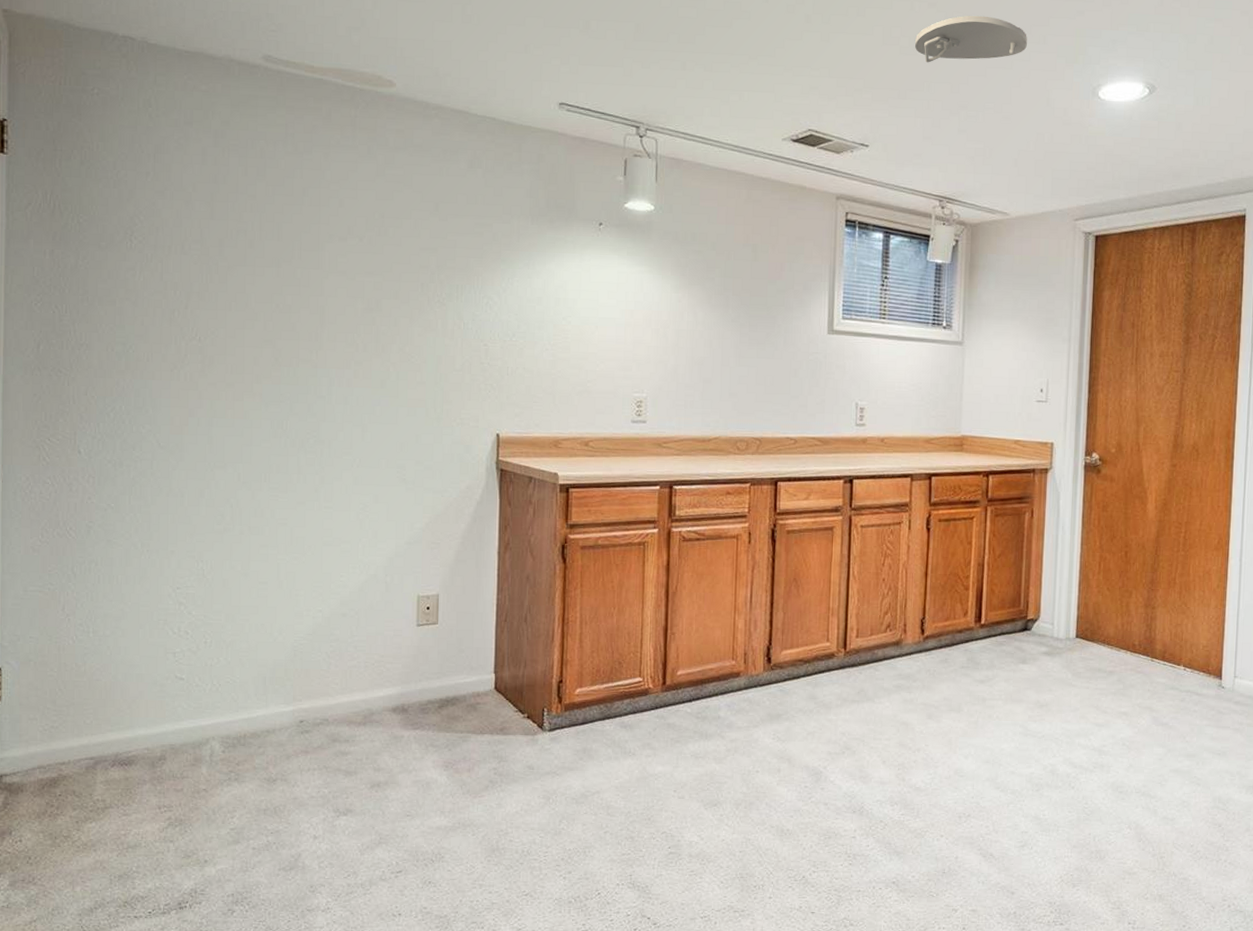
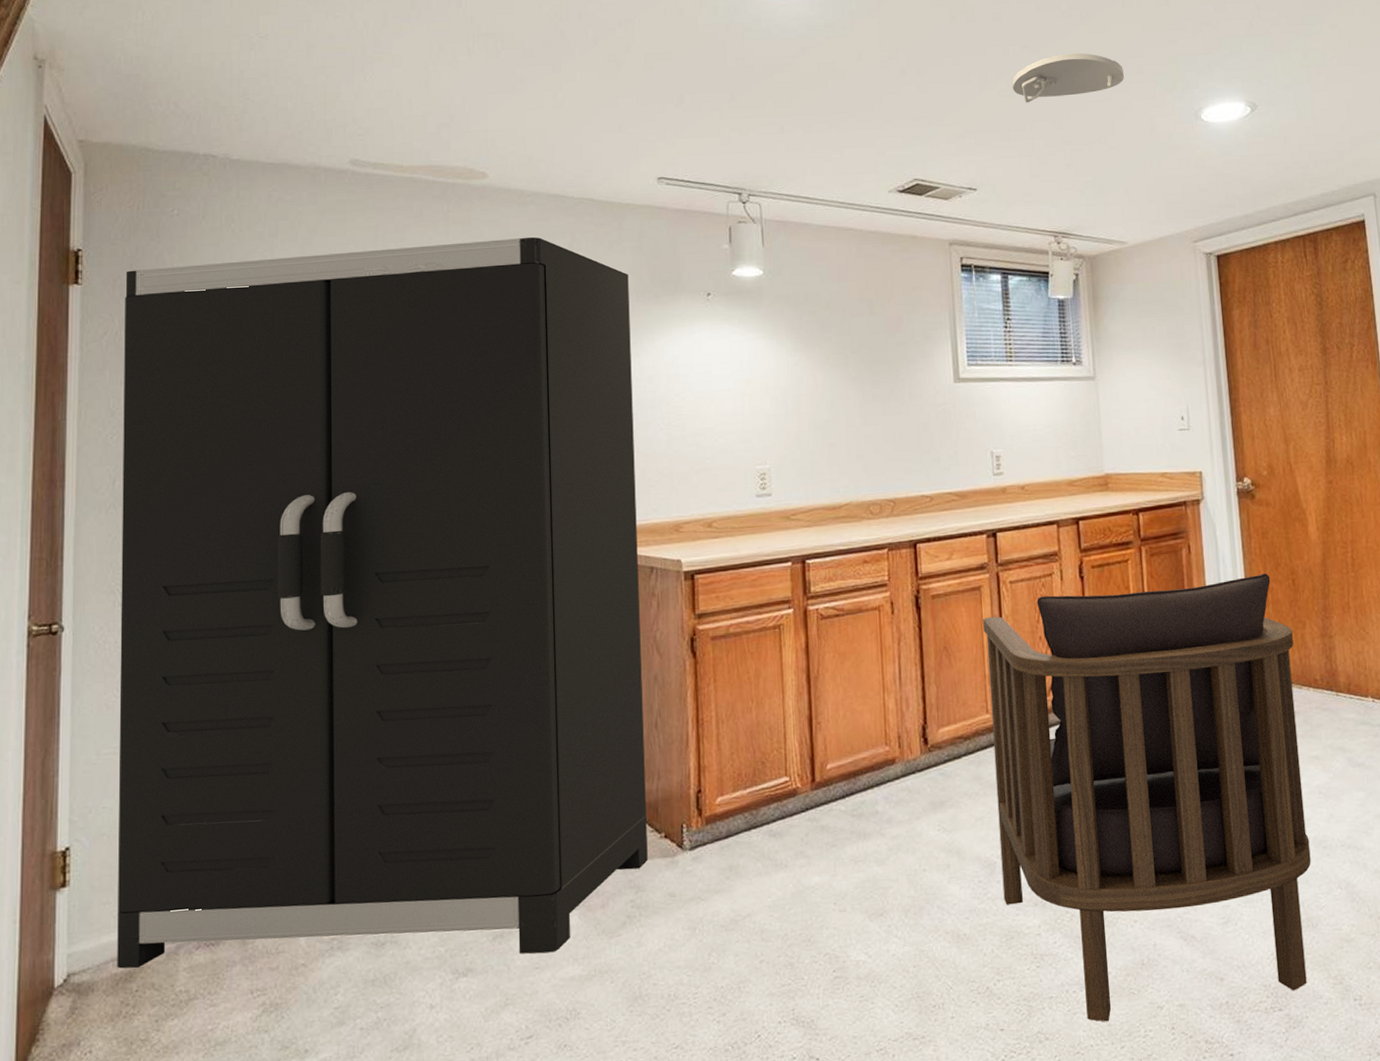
storage cabinet: none [43,144,525,804] -> present [117,237,648,969]
armchair: none [826,542,1119,917] -> present [983,573,1311,1022]

